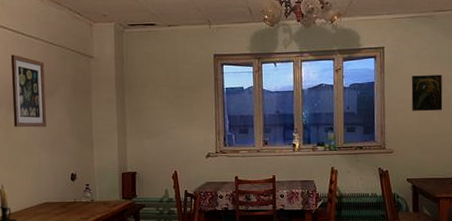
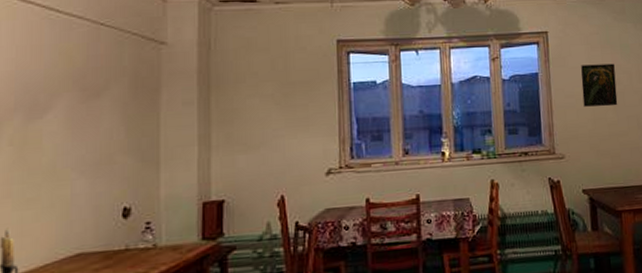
wall art: present [10,55,47,128] -> none [33,39,90,143]

